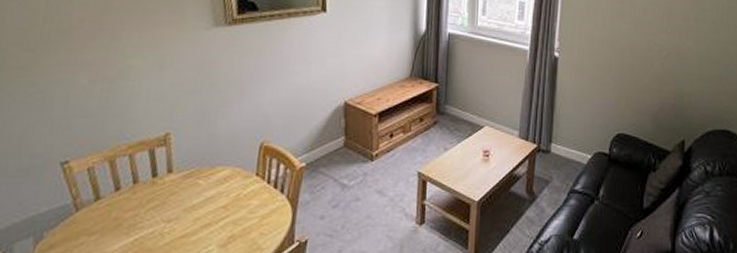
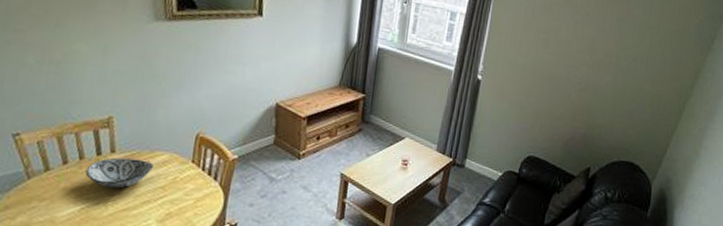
decorative bowl: none [139,178,215,213] -> present [85,157,154,189]

